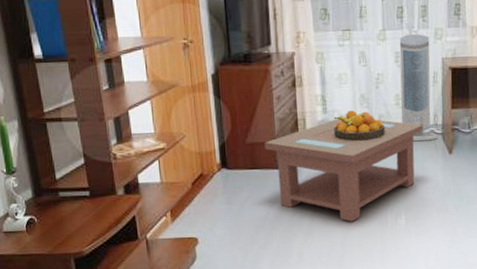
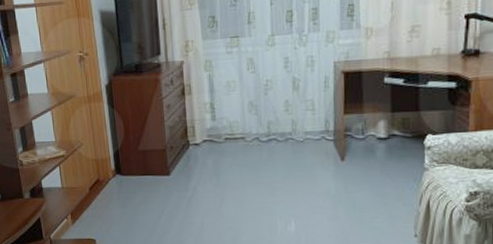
coffee table: present [265,117,424,222] -> none [156,124,315,228]
fruit bowl: present [333,110,385,141] -> none [222,117,274,148]
air purifier: present [399,34,437,142] -> none [288,38,328,148]

